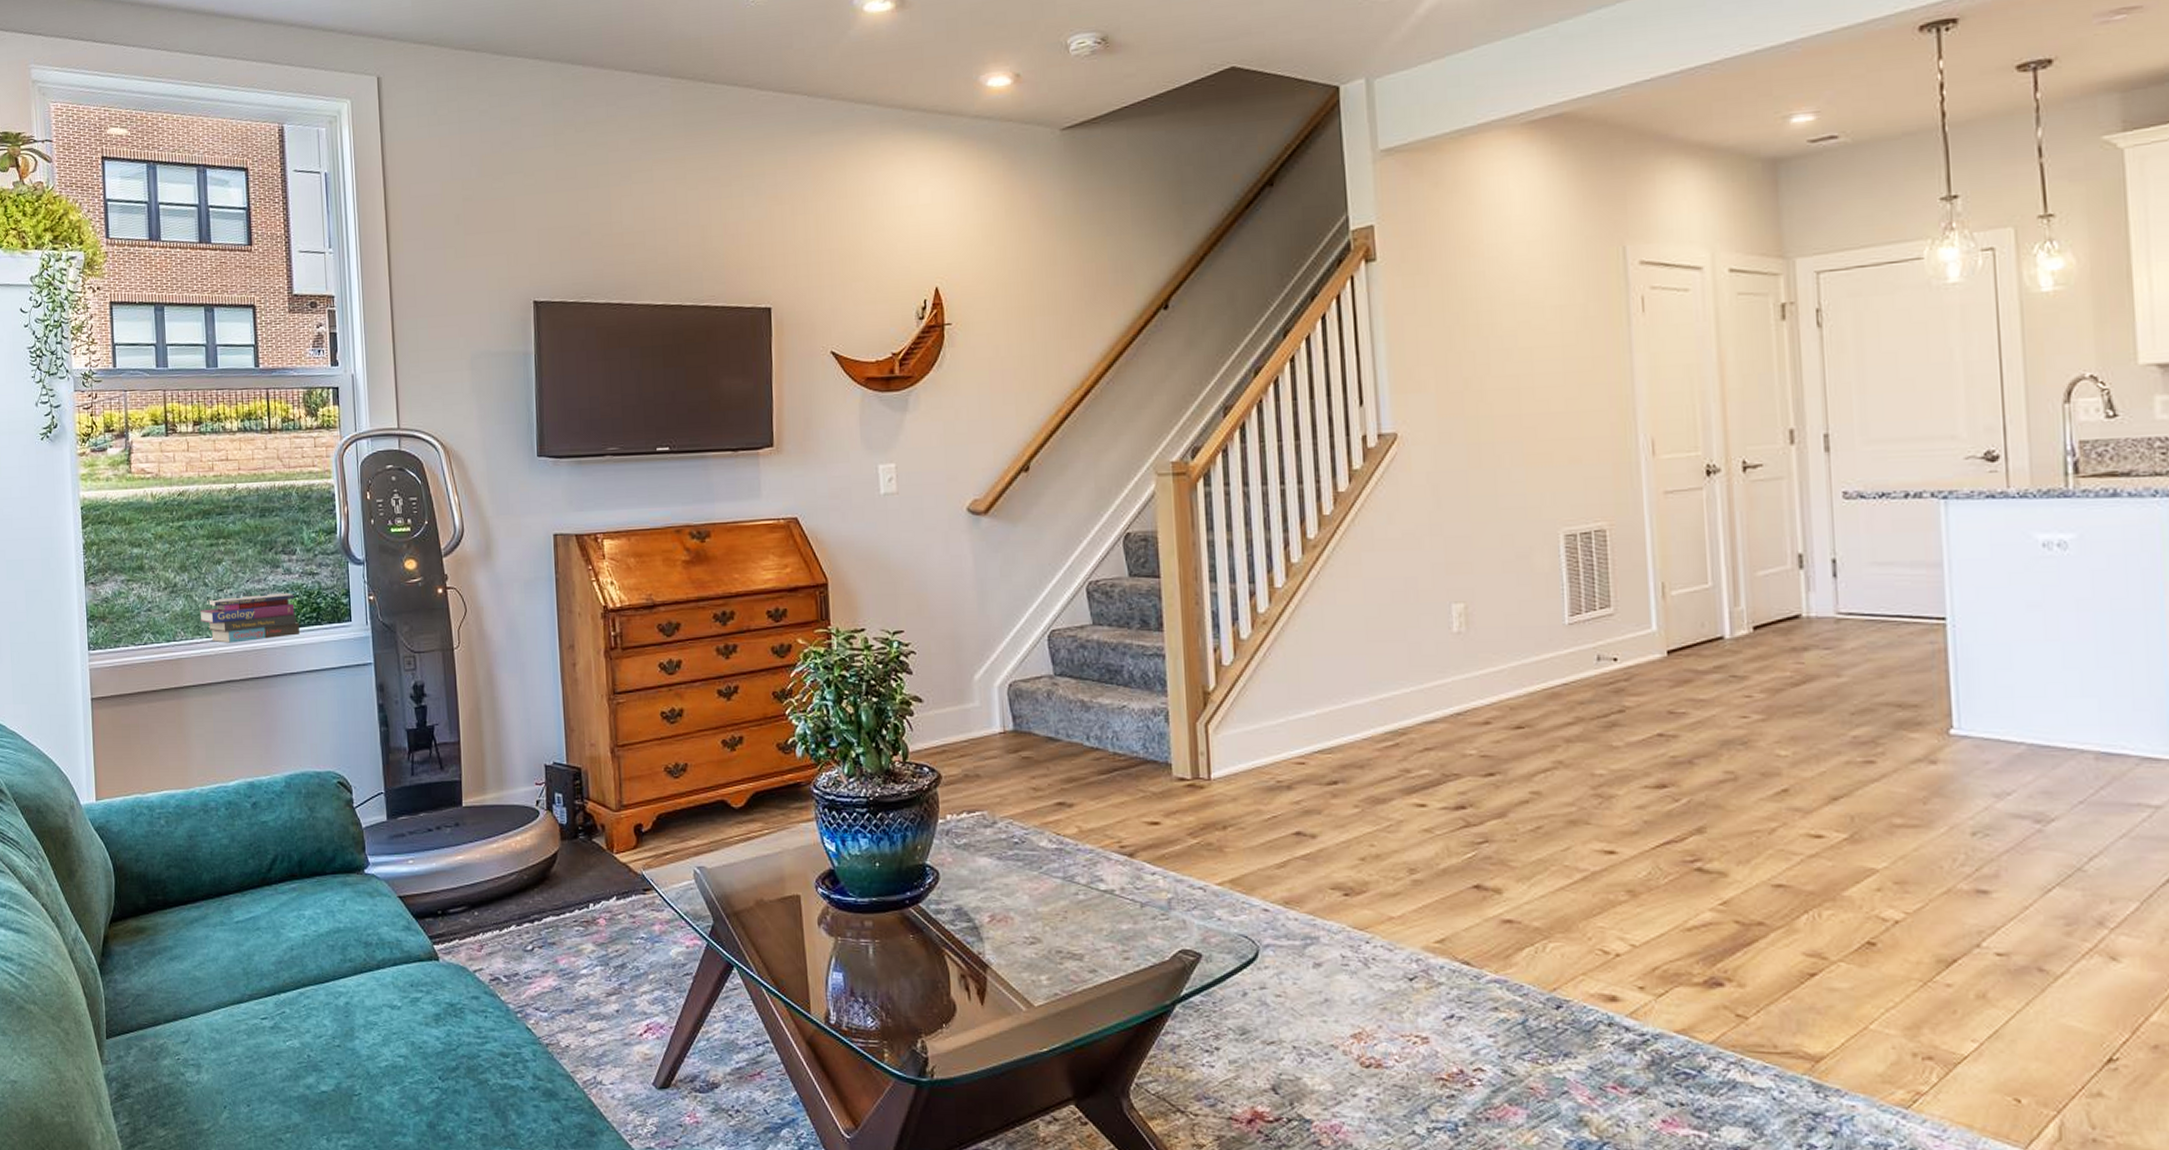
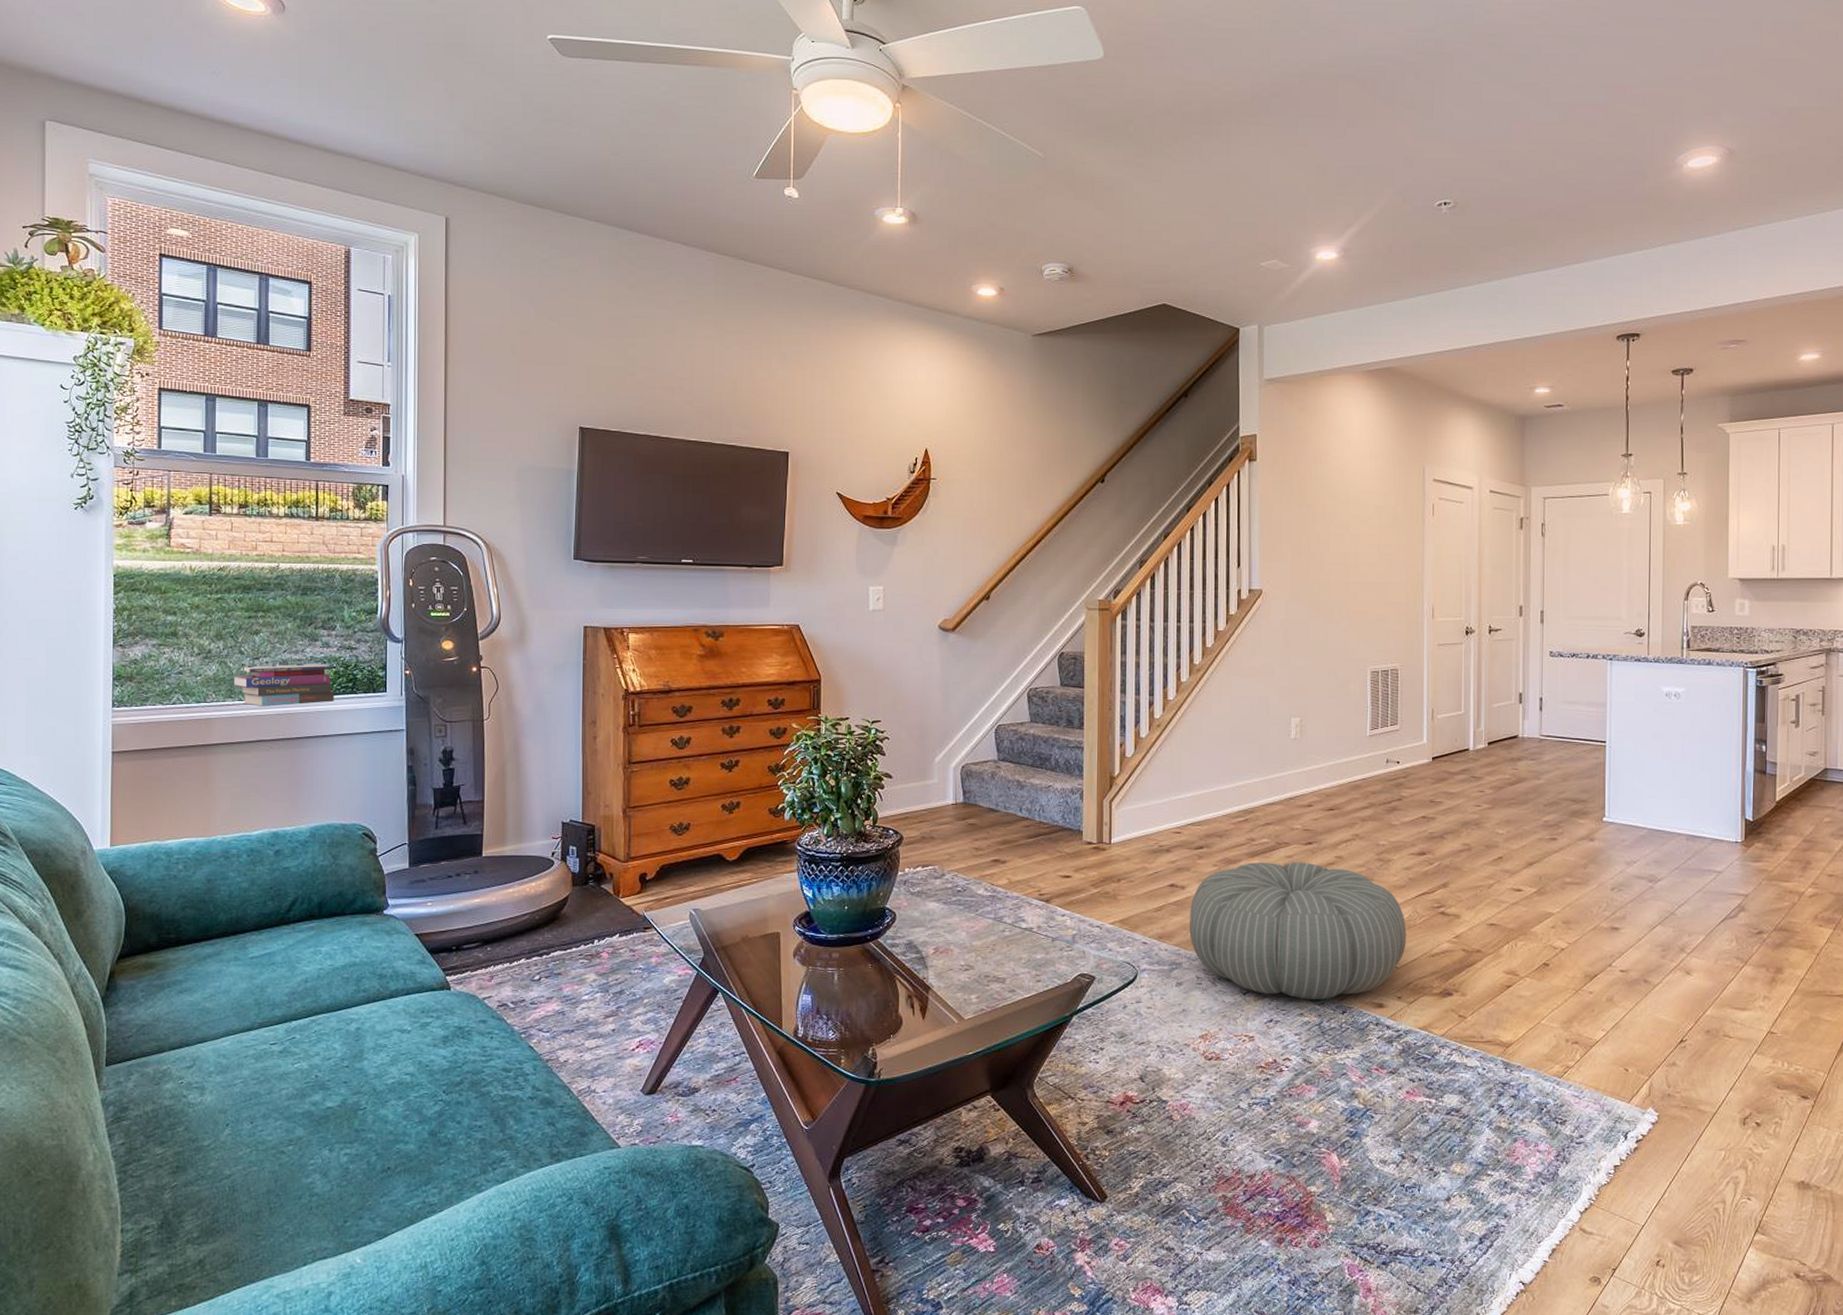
pouf: none [1325,800,1646,989] -> present [1189,862,1406,999]

